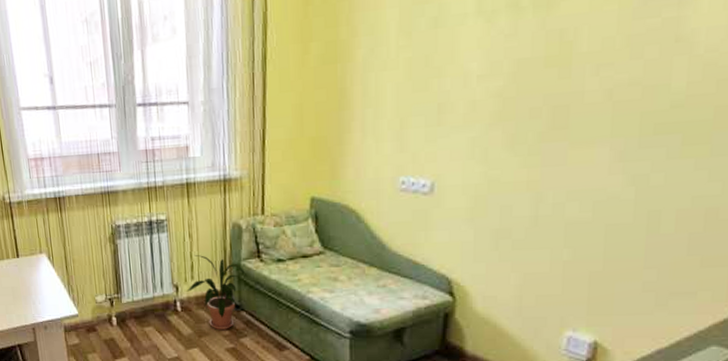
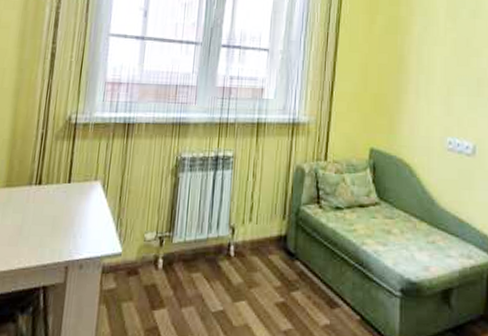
house plant: present [186,255,246,331] -> none [242,196,305,281]

